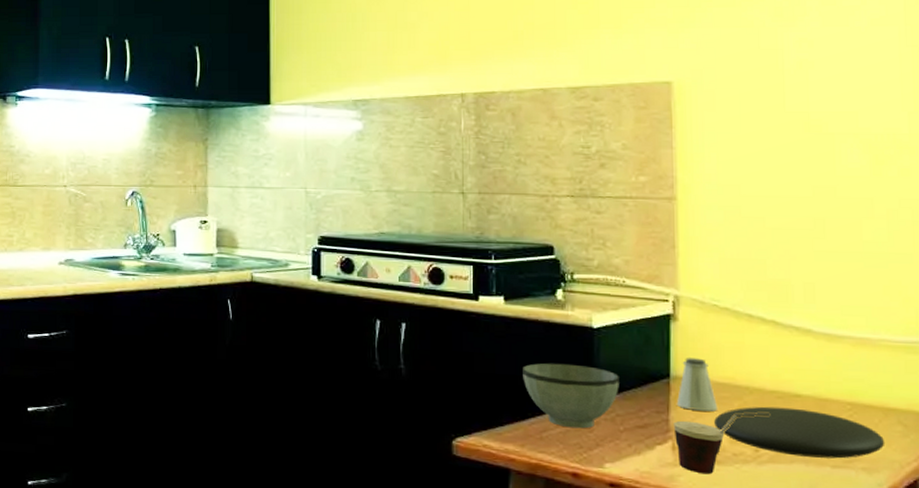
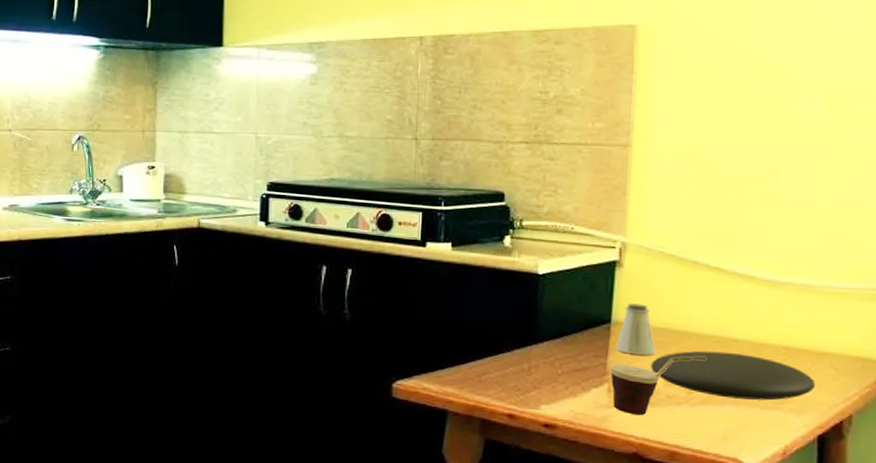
bowl: present [523,363,619,429] -> none [465,308,561,372]

